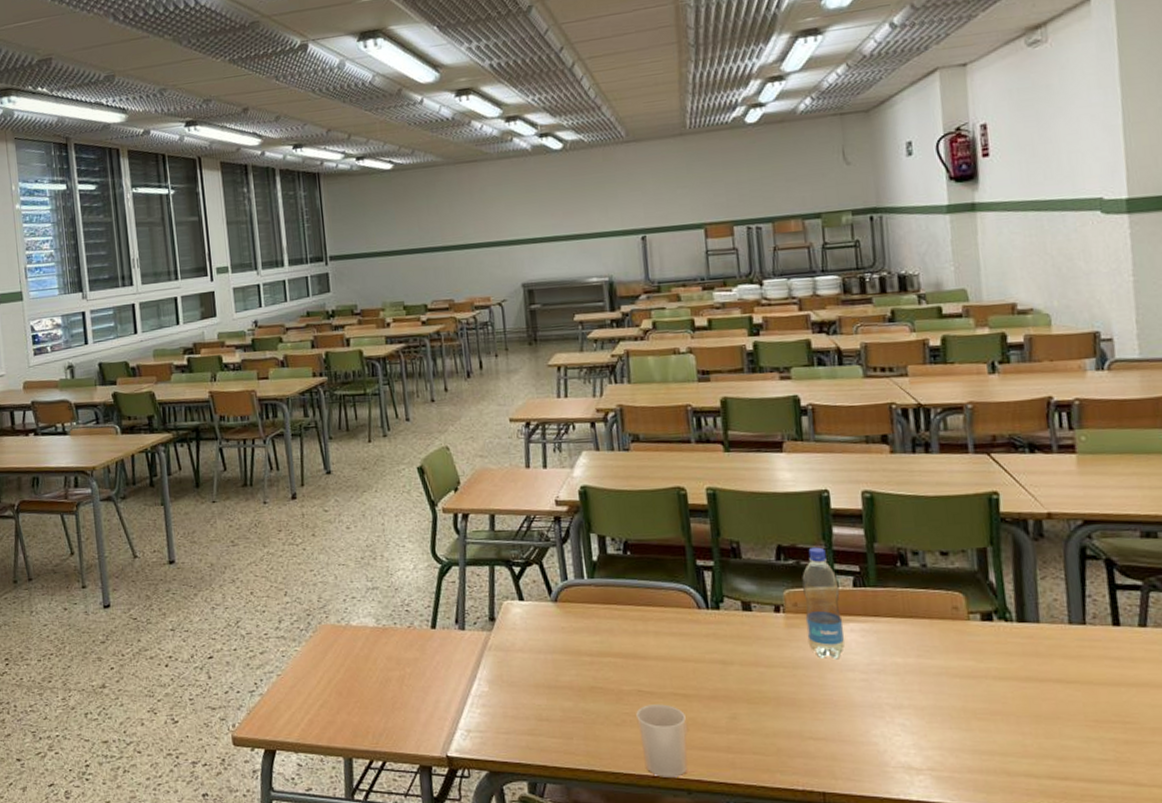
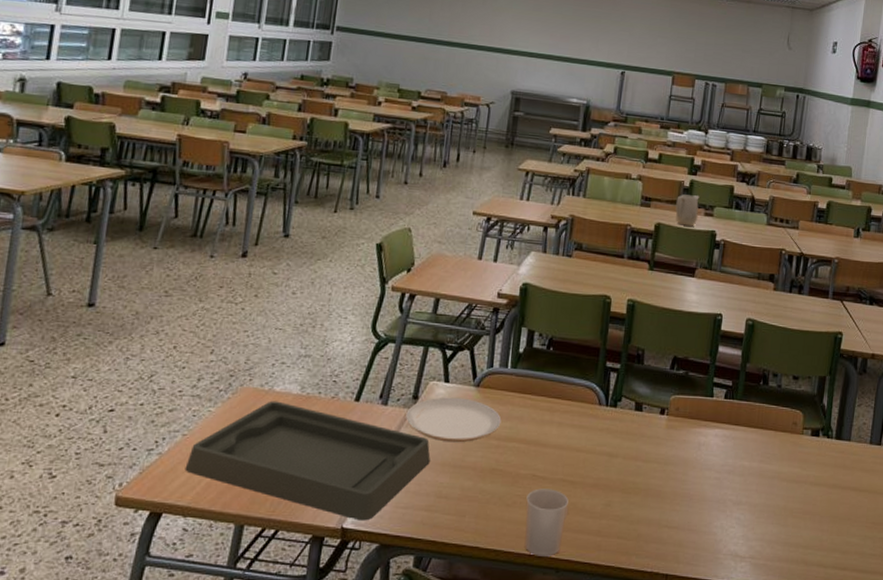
tray: none [286,635,522,748] -> present [185,401,431,521]
plate: none [486,615,590,663] -> present [405,397,502,443]
pitcher: none [740,358,772,396] -> present [675,194,700,226]
bottle: present [802,547,845,660] -> none [680,361,715,459]

